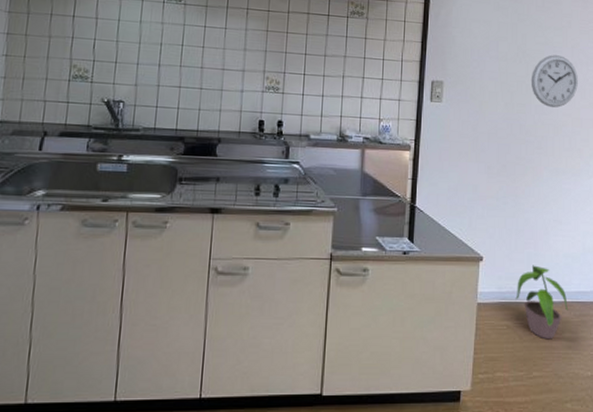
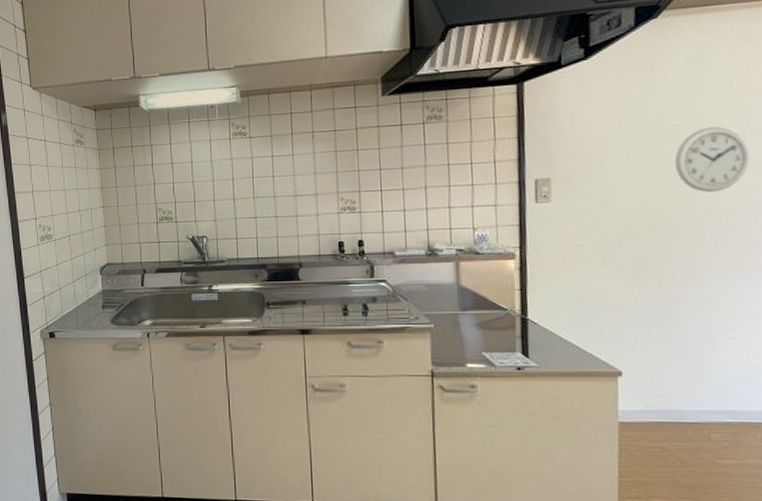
potted plant: present [515,265,568,340] -> none [672,380,752,466]

